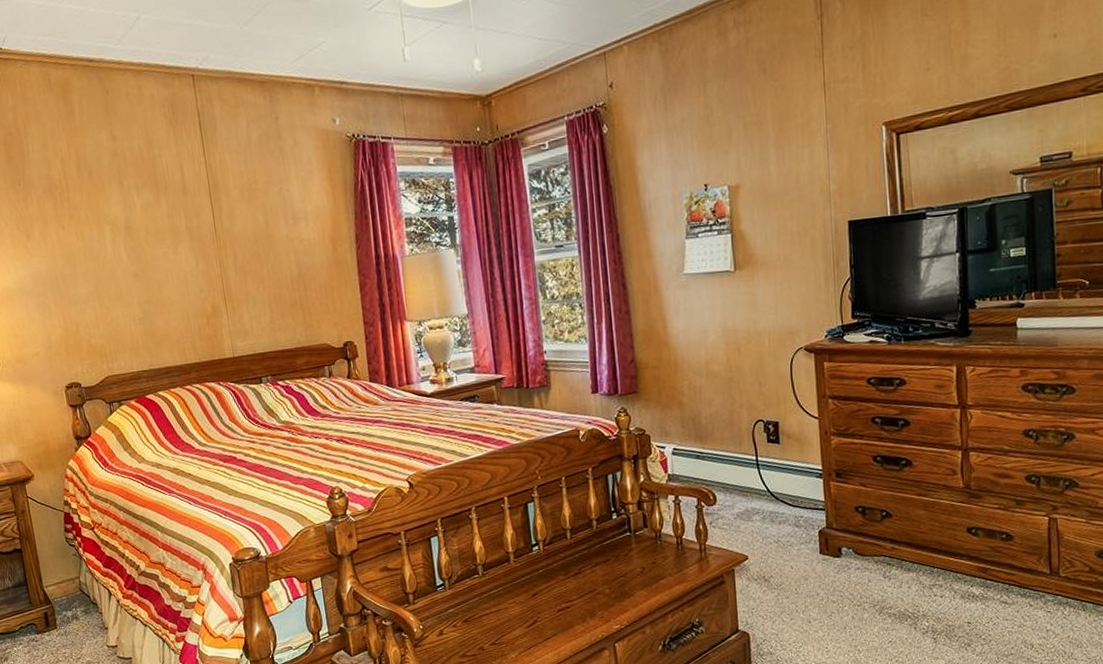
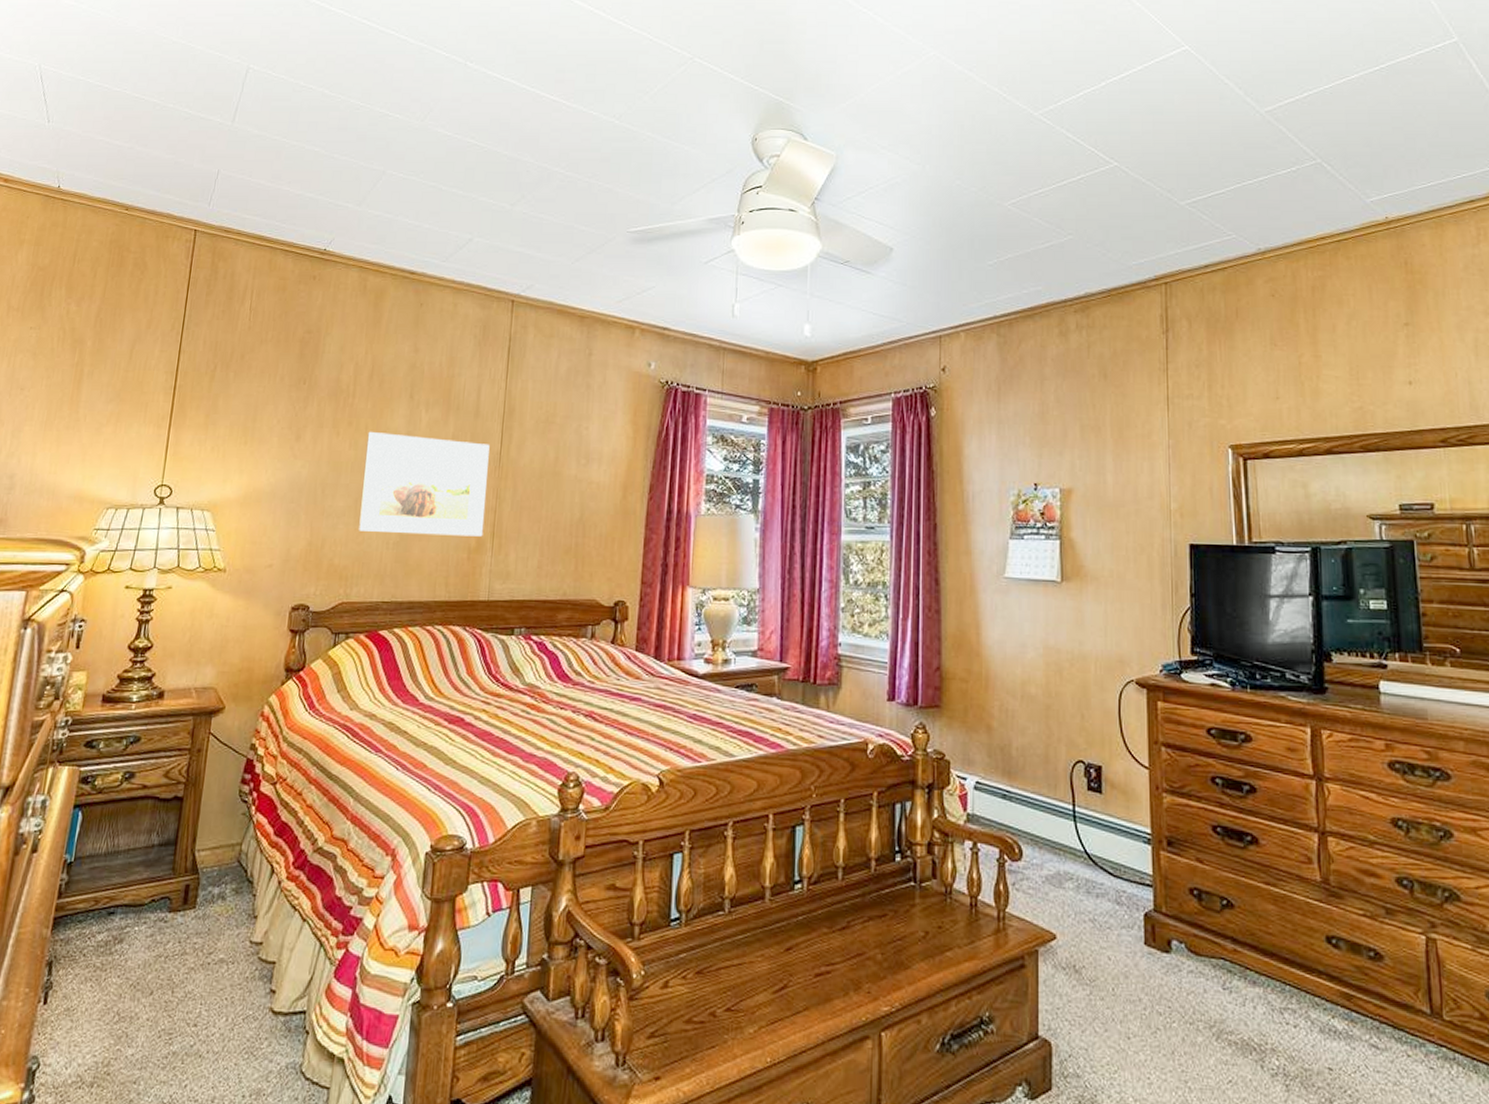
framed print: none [90,217,216,313] -> present [357,431,490,537]

